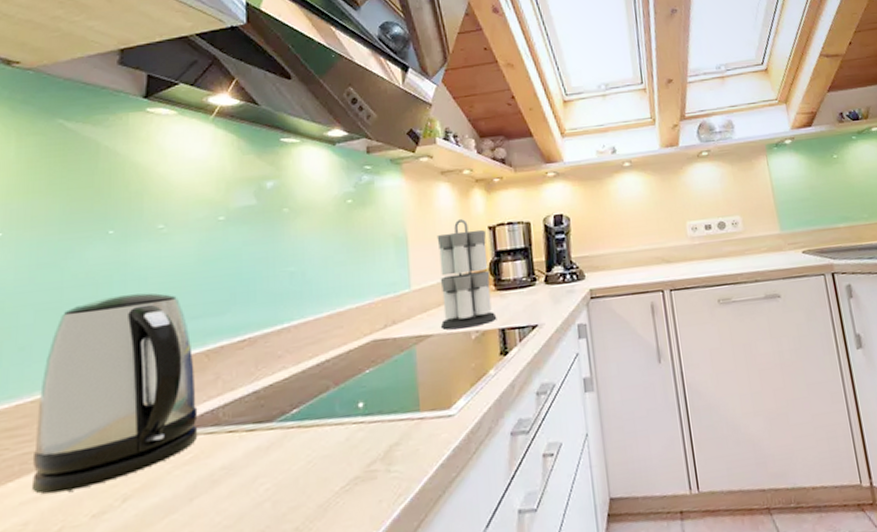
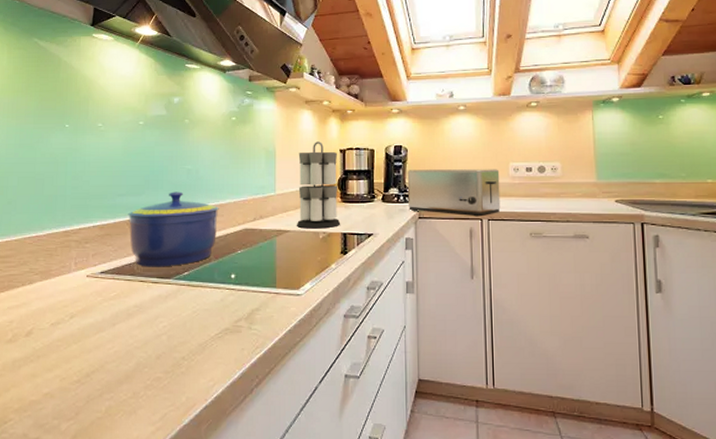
kettle: present [32,293,198,495] -> none [15,172,121,305]
cooking pot: none [206,302,337,411] -> present [128,191,219,267]
toaster: none [573,230,683,291] -> present [408,169,501,217]

